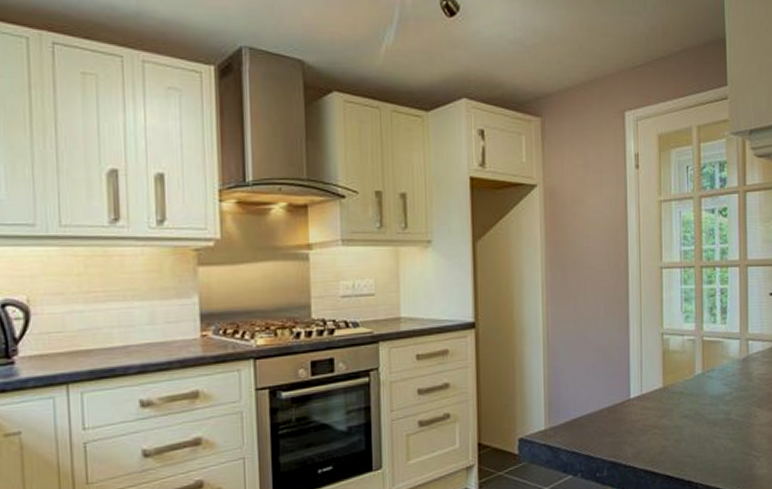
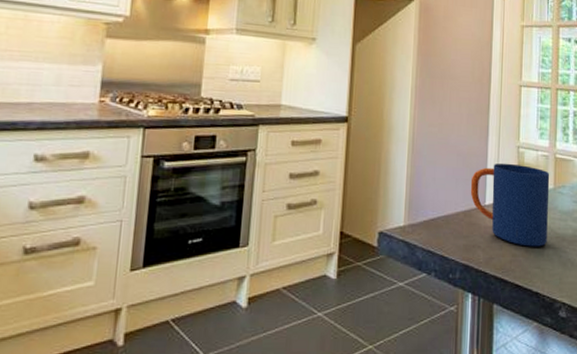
mug: none [613,352,698,437] -> present [470,163,550,247]

